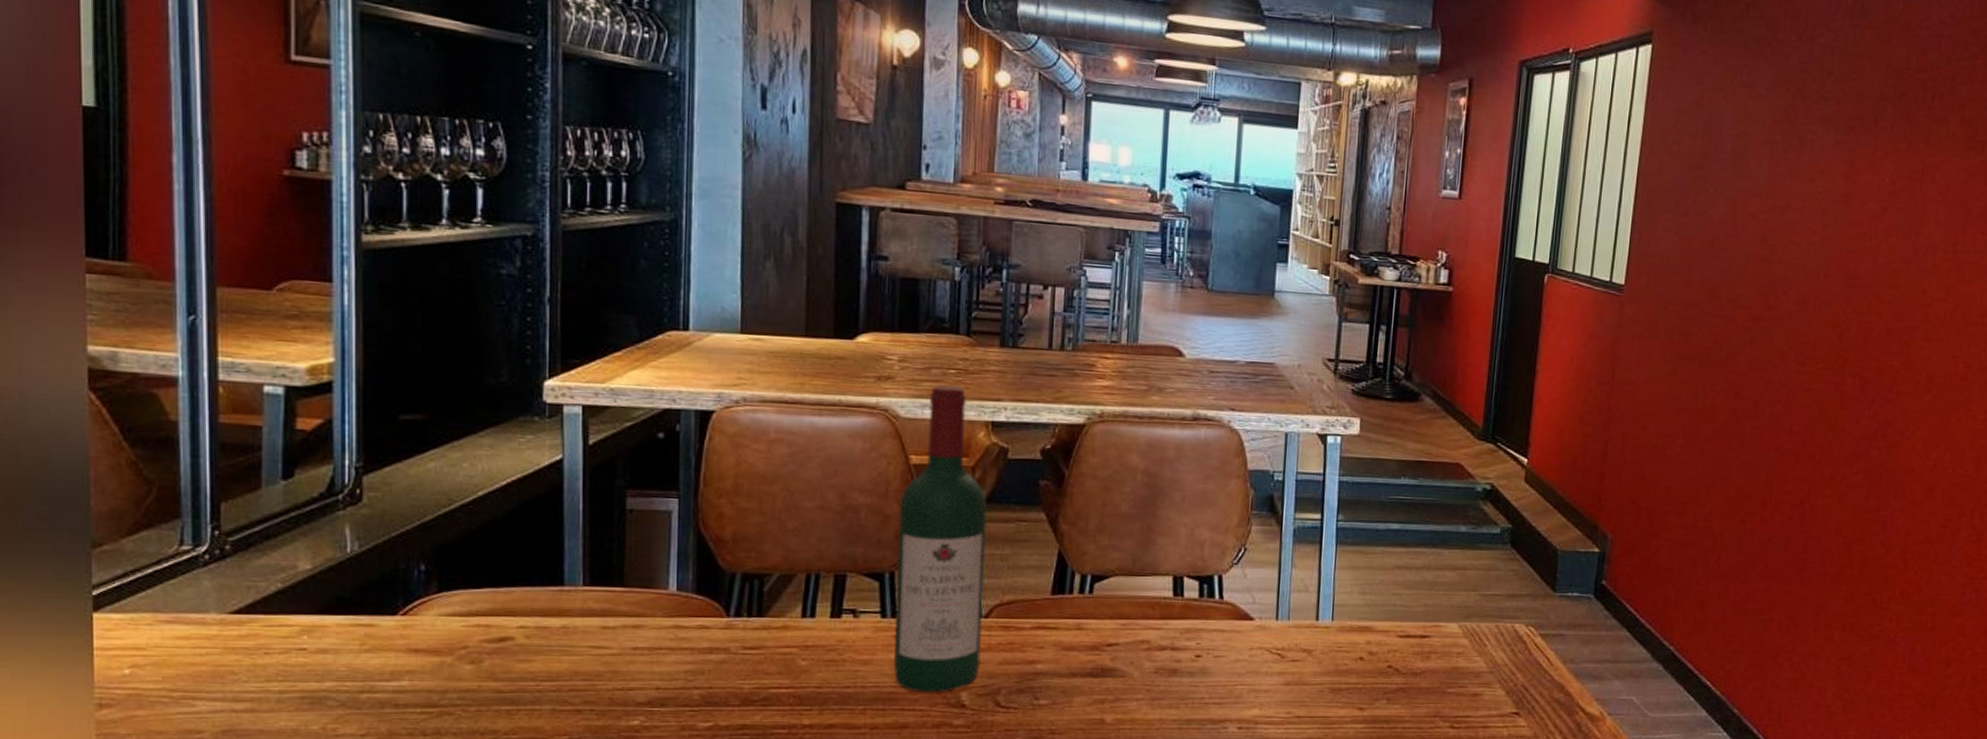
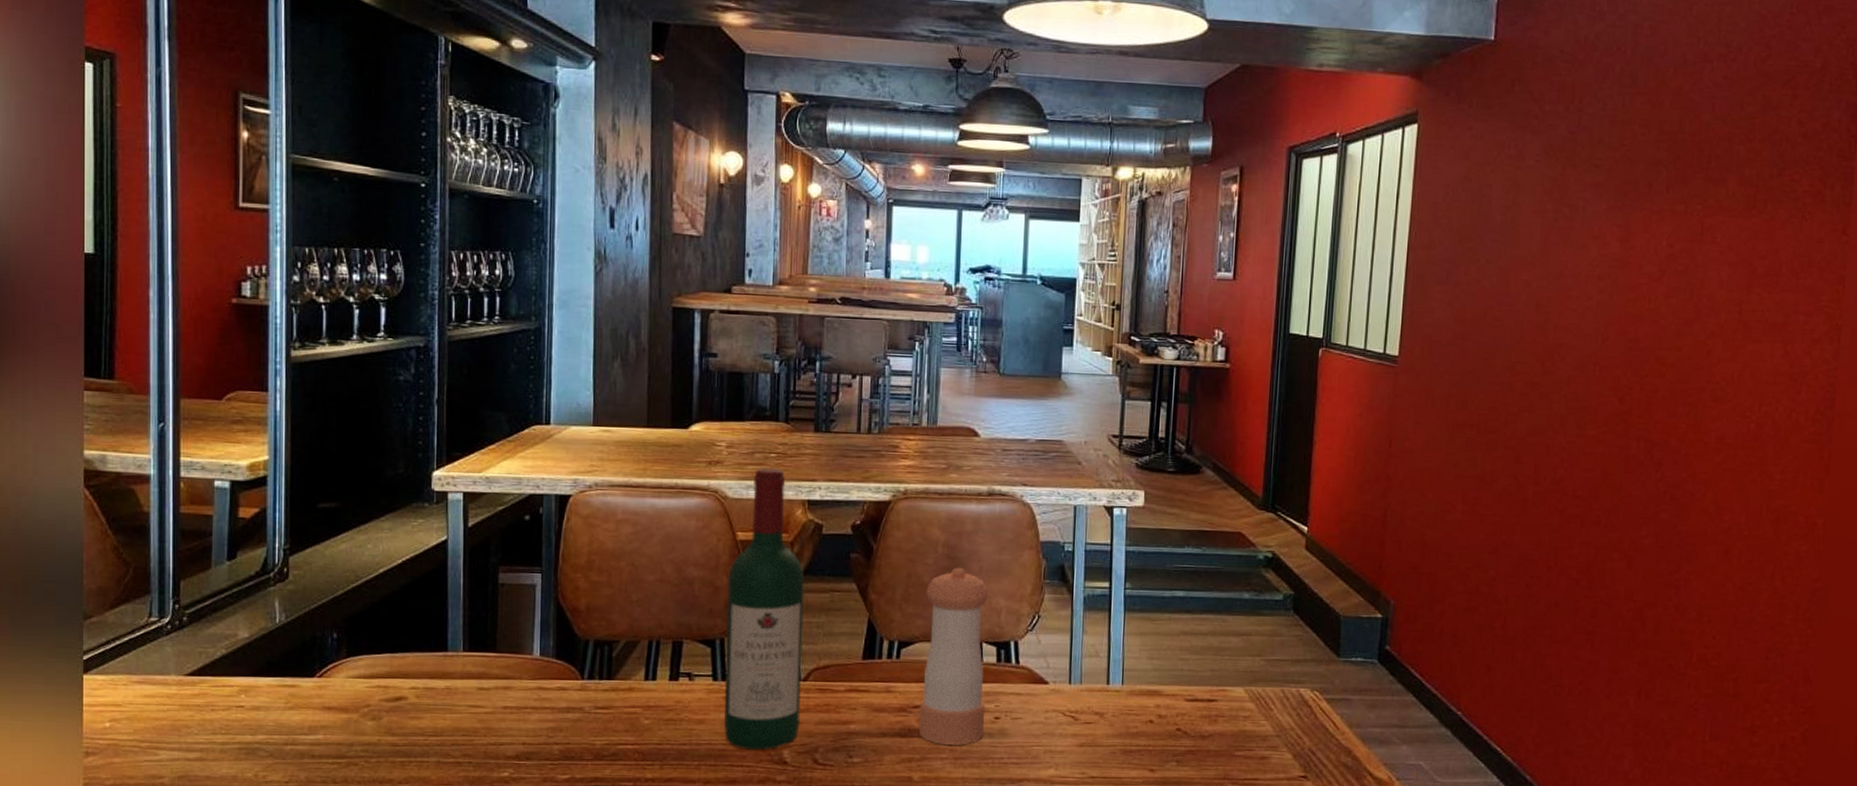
pepper shaker: none [1112,496,1192,685] -> present [918,567,989,745]

